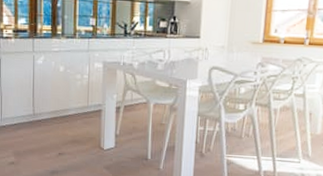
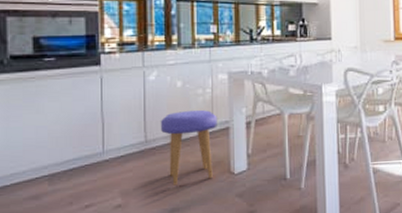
stool: none [45,92,92,153] -> present [160,110,217,186]

